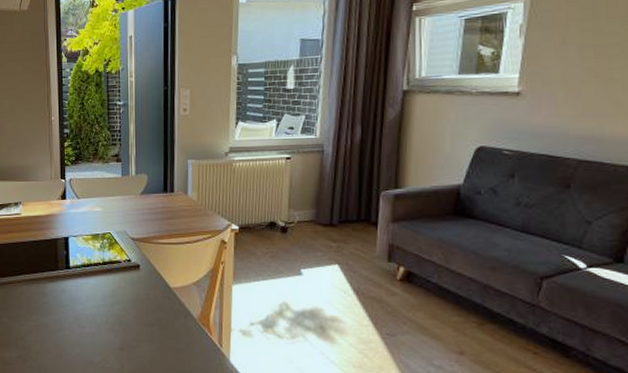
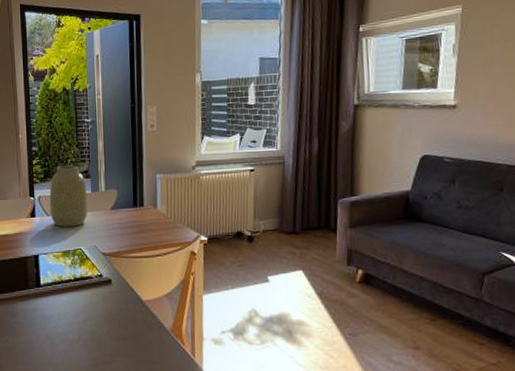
vase: none [80,148,118,211] -> present [49,165,88,227]

